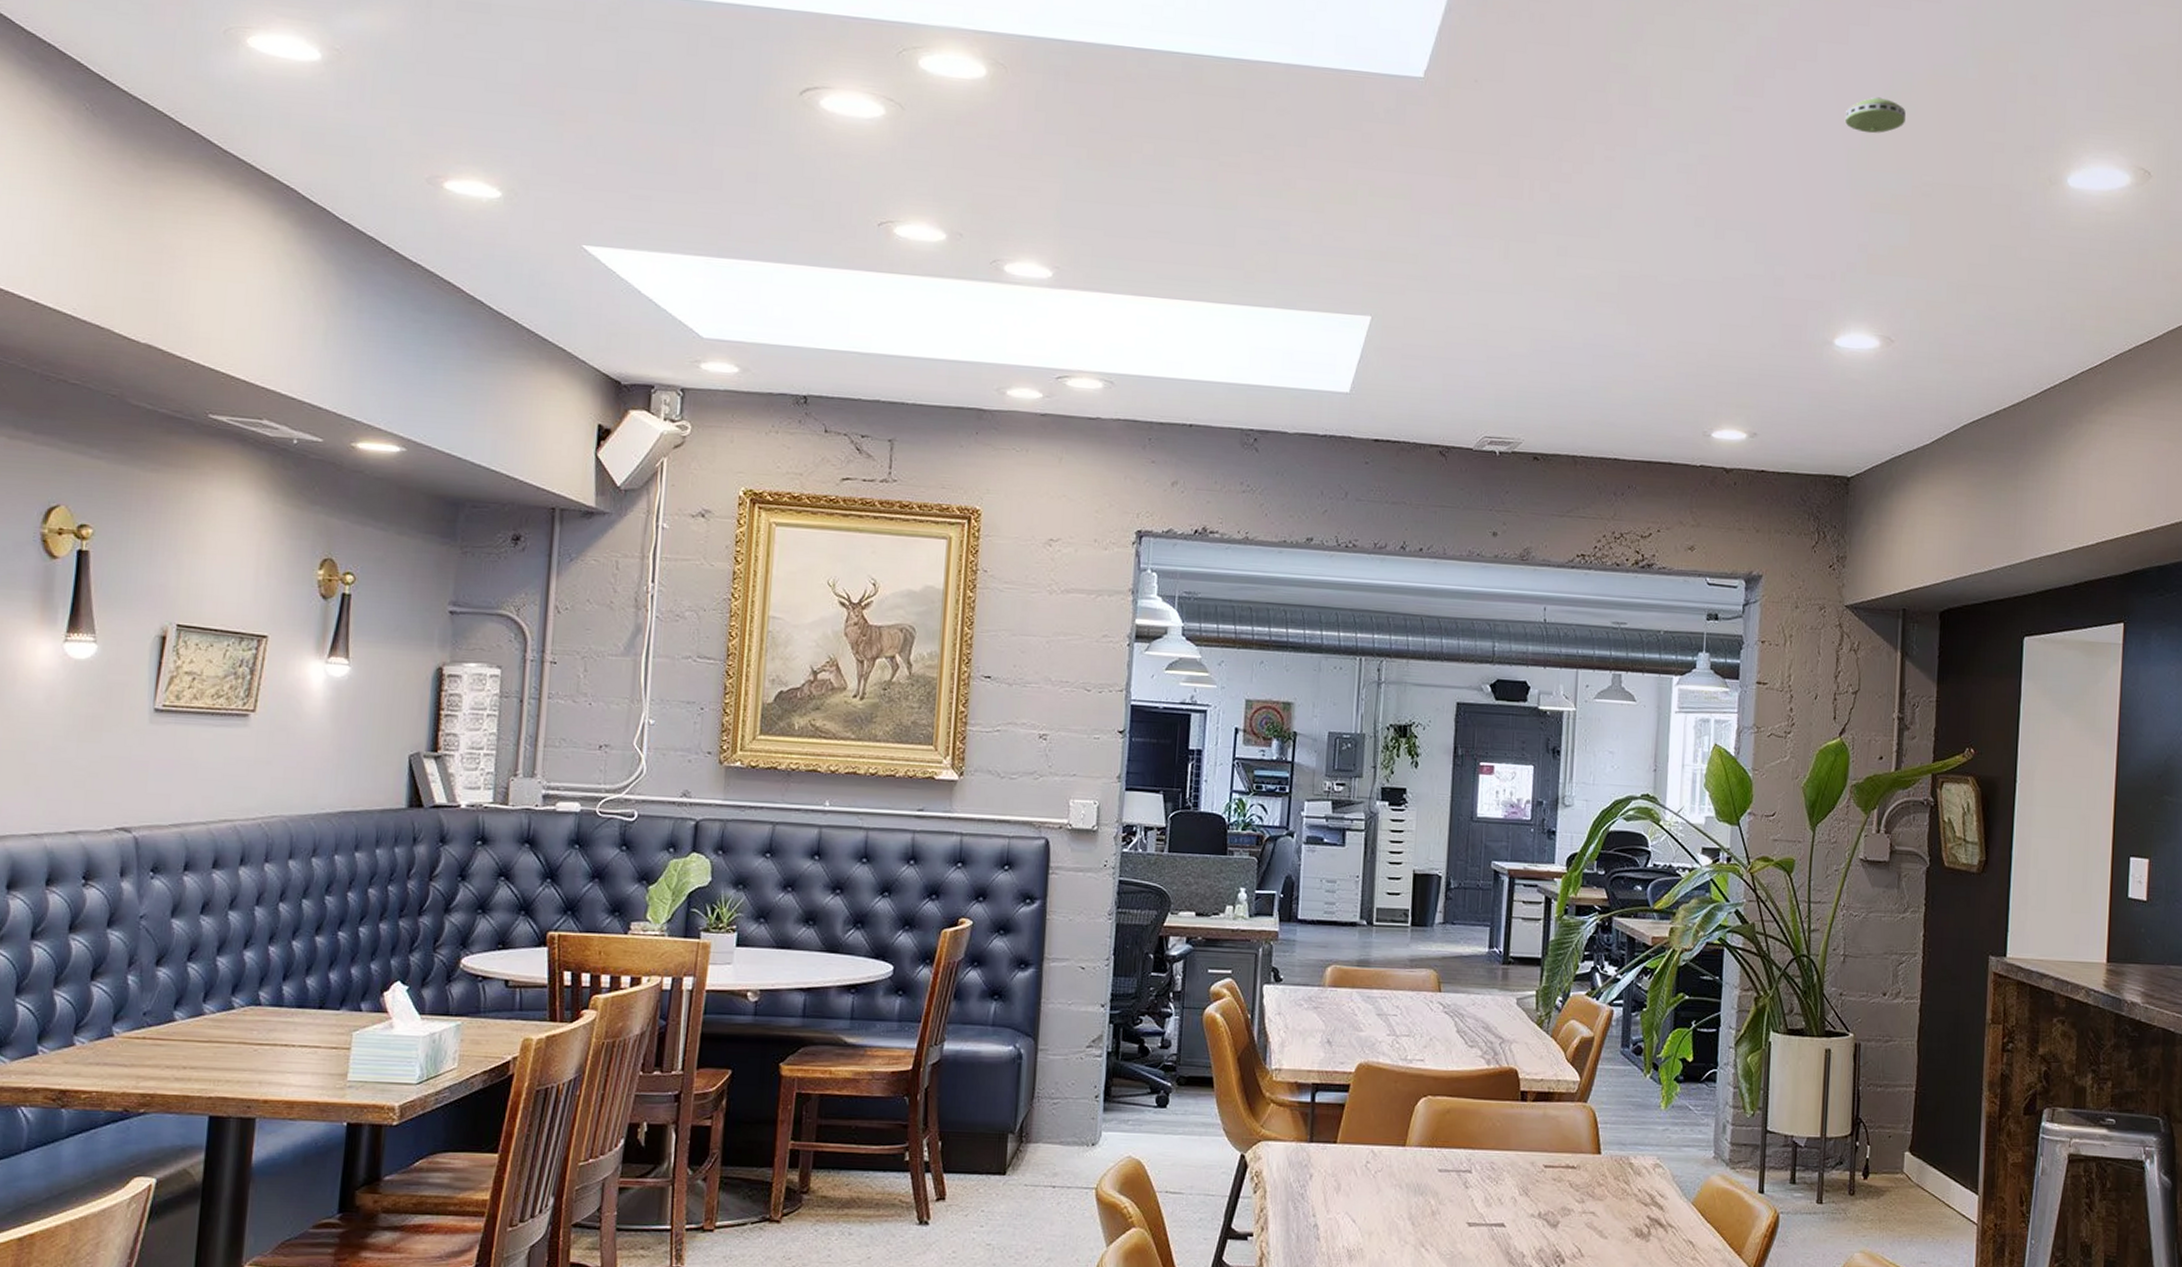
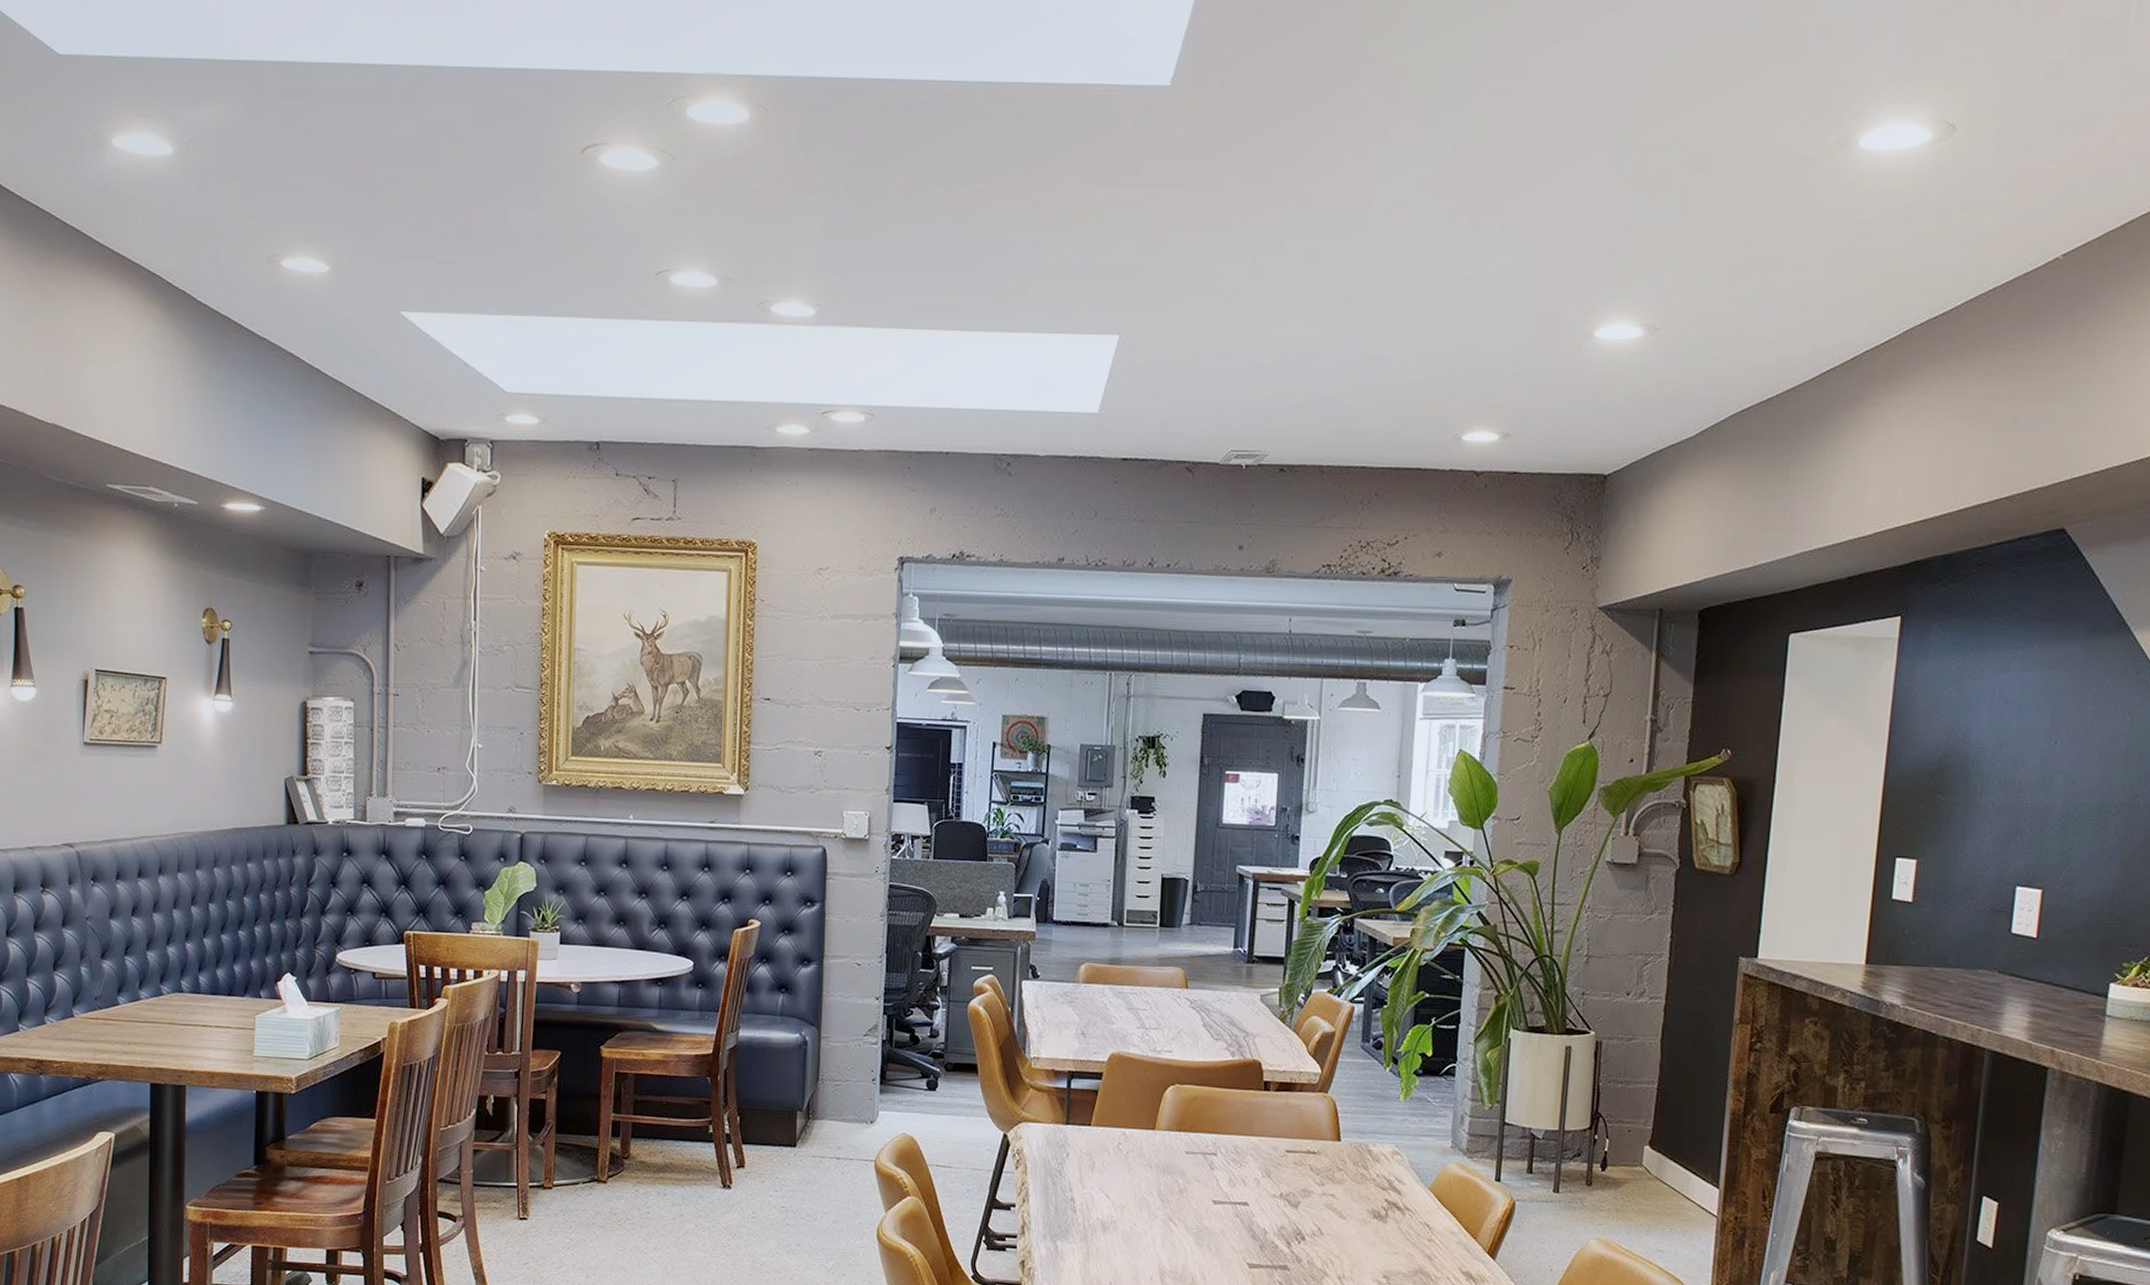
smoke detector: present [1845,97,1906,134] -> none [1613,66,1680,107]

